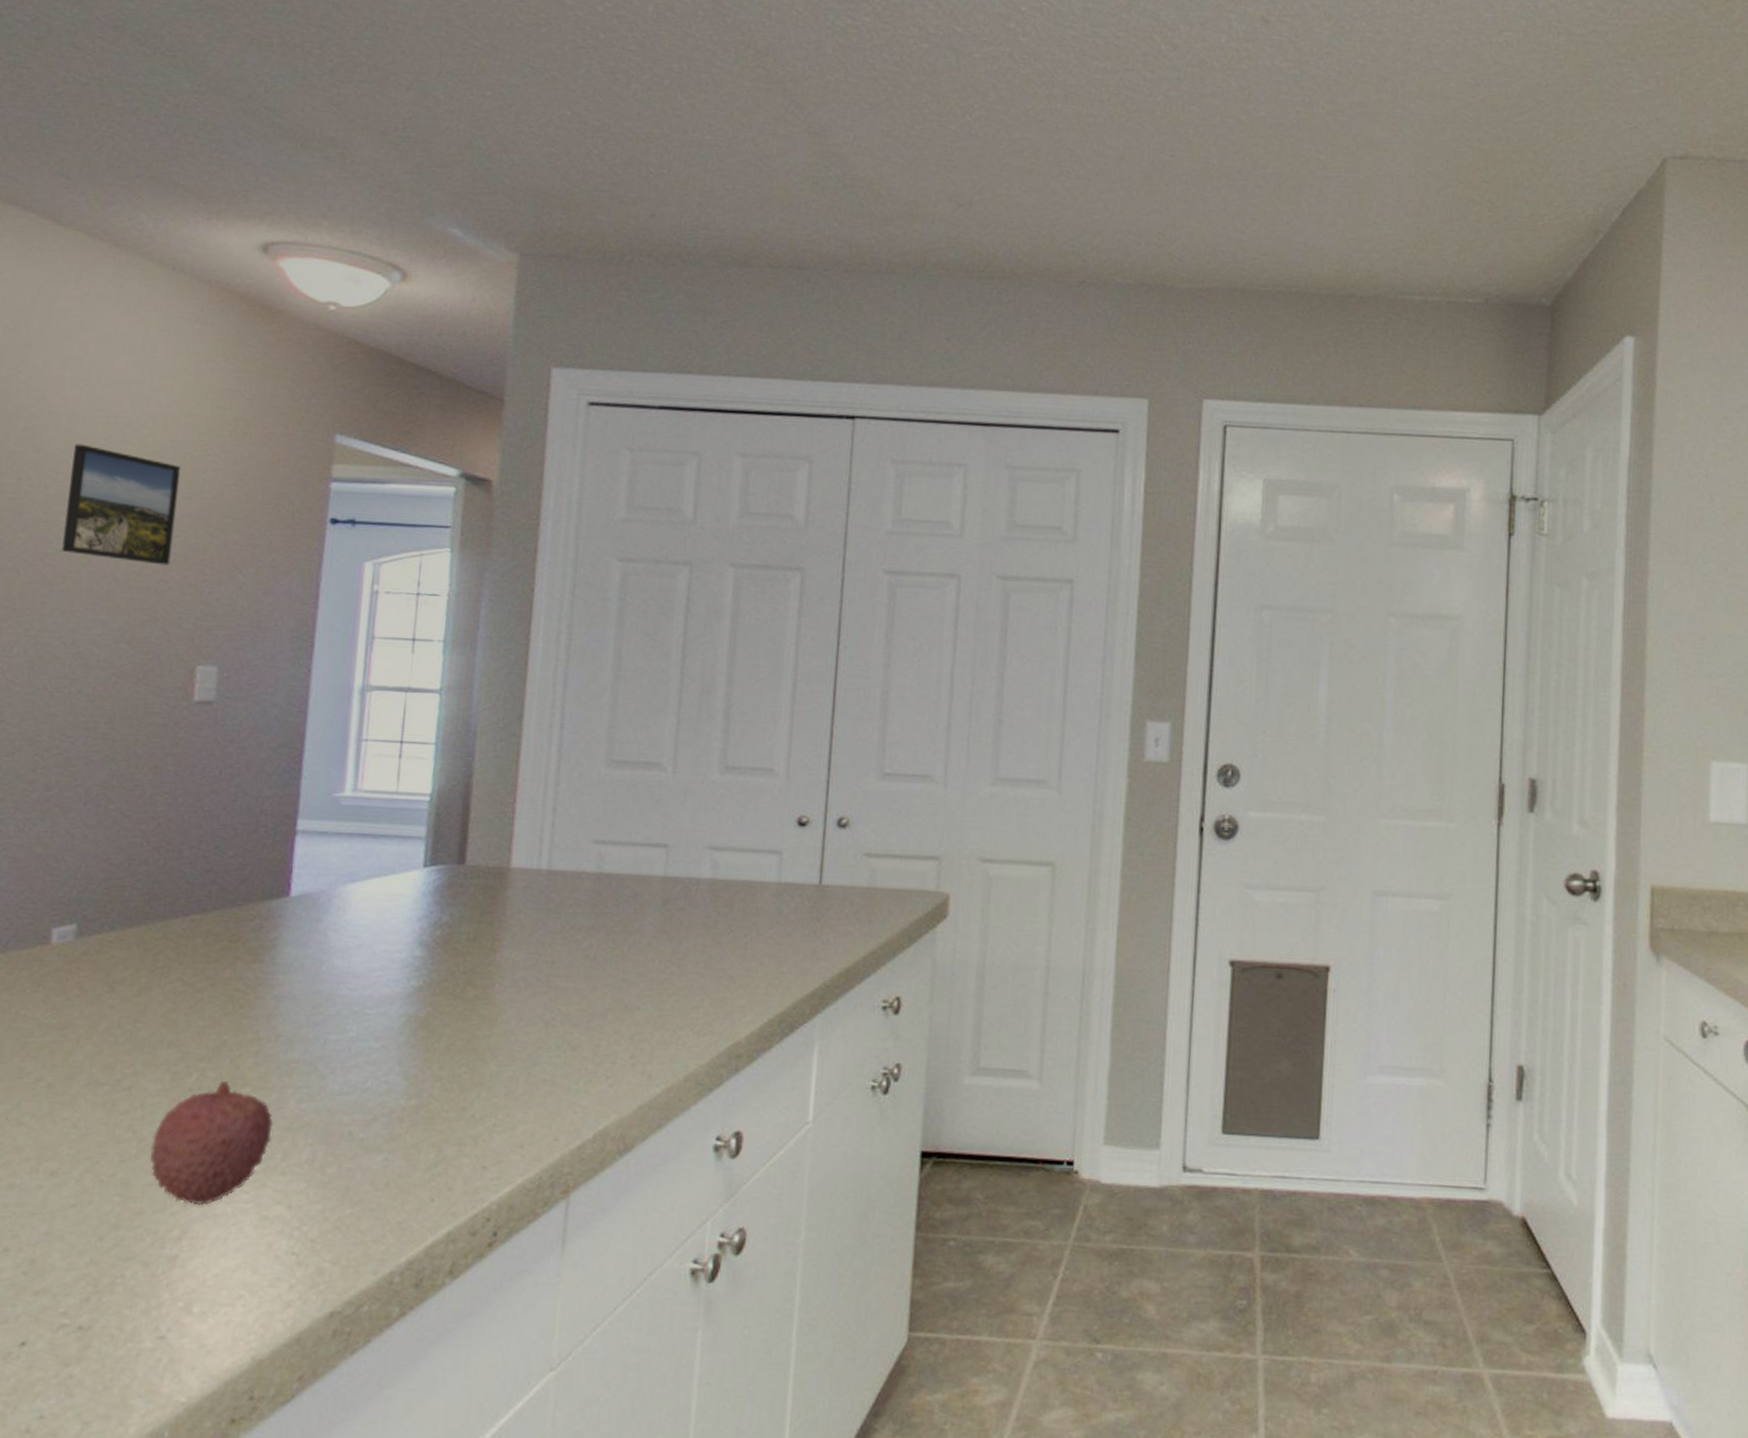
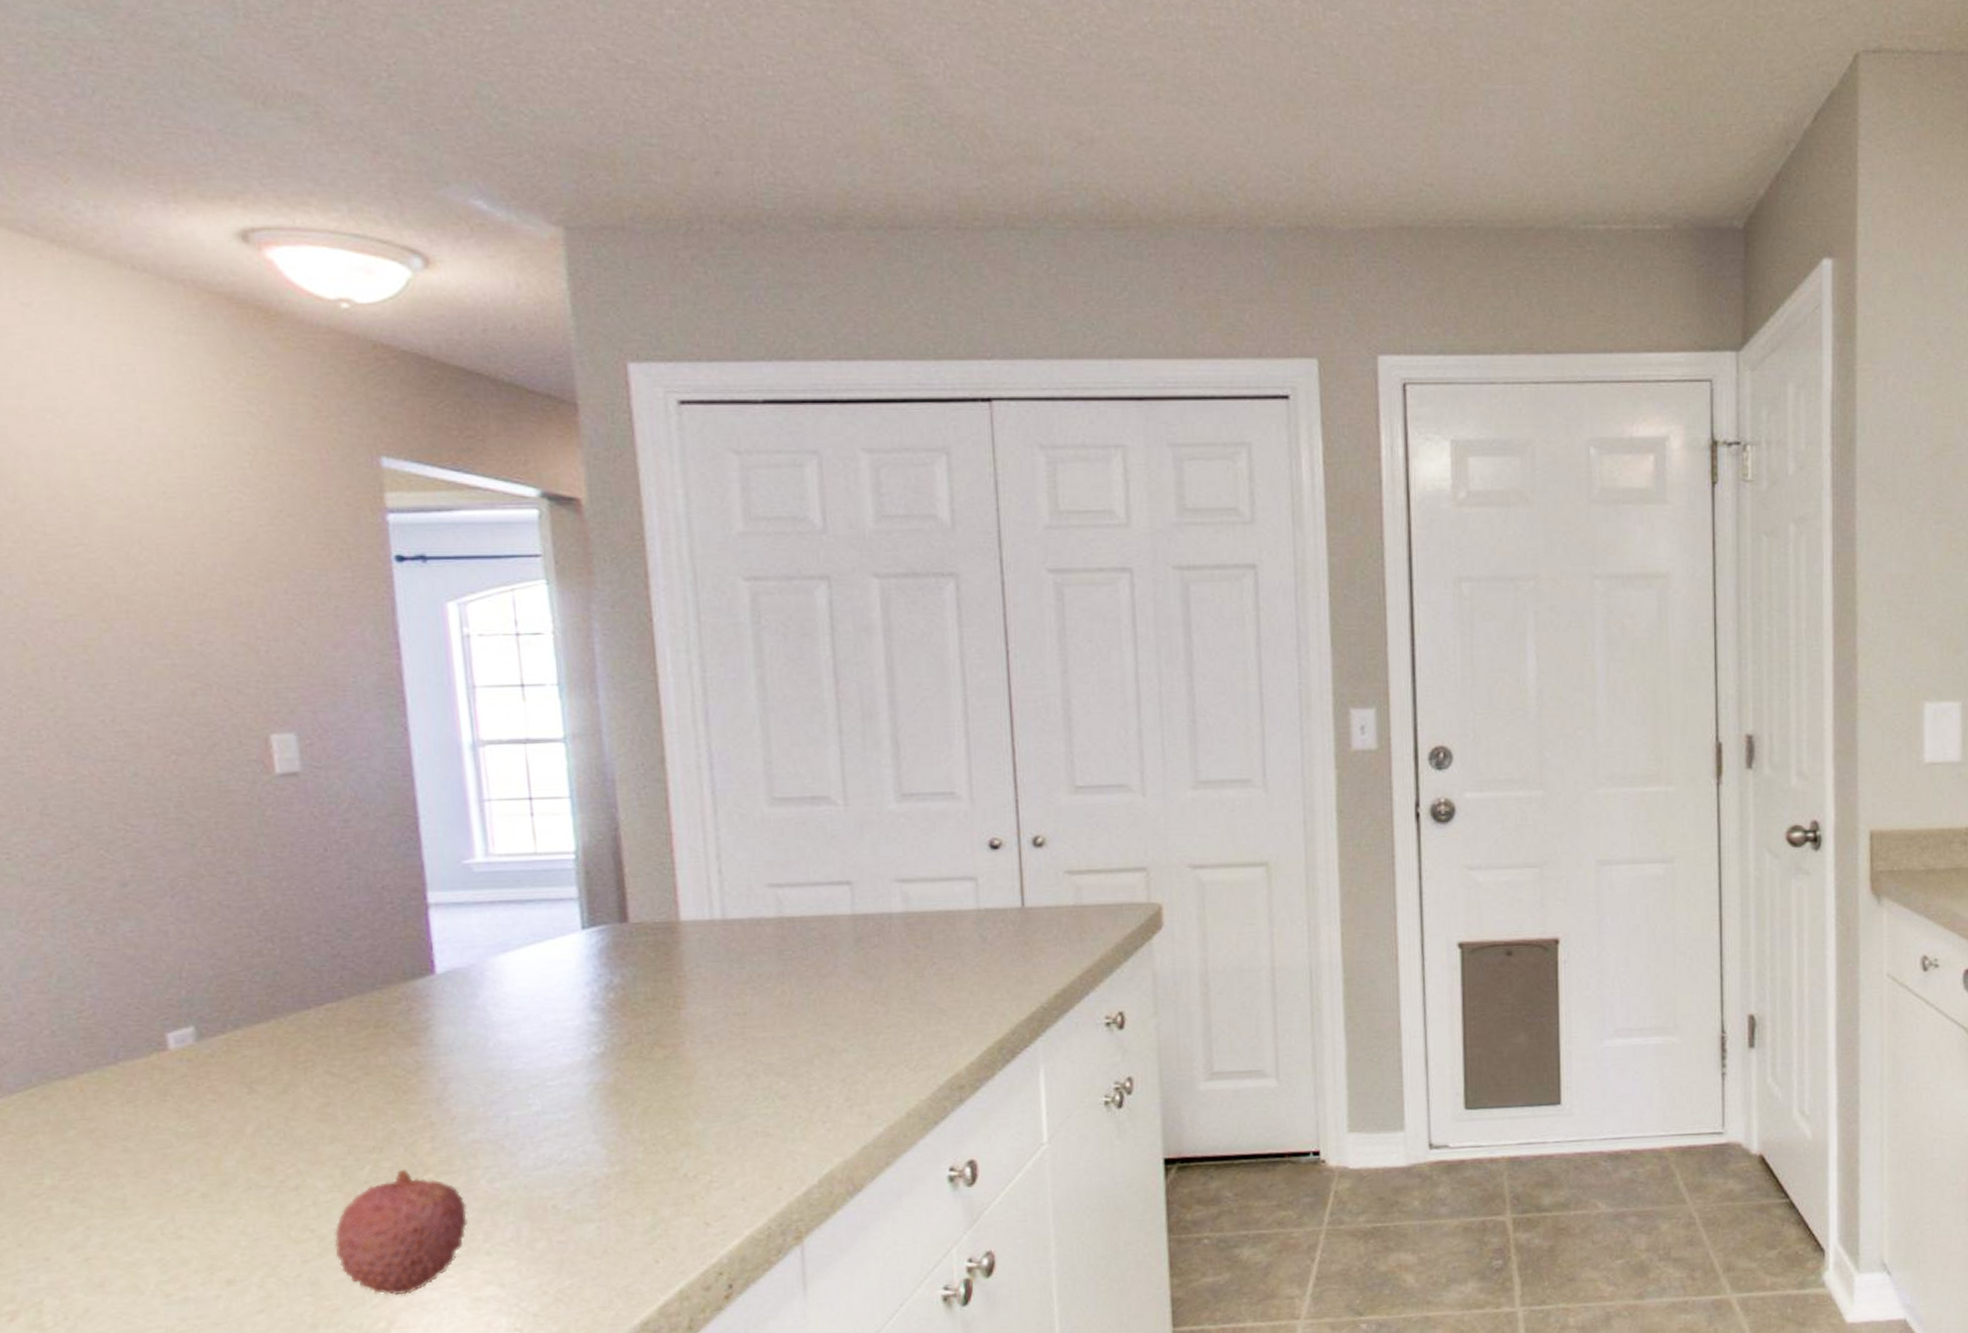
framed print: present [62,444,181,566] -> none [58,488,211,624]

